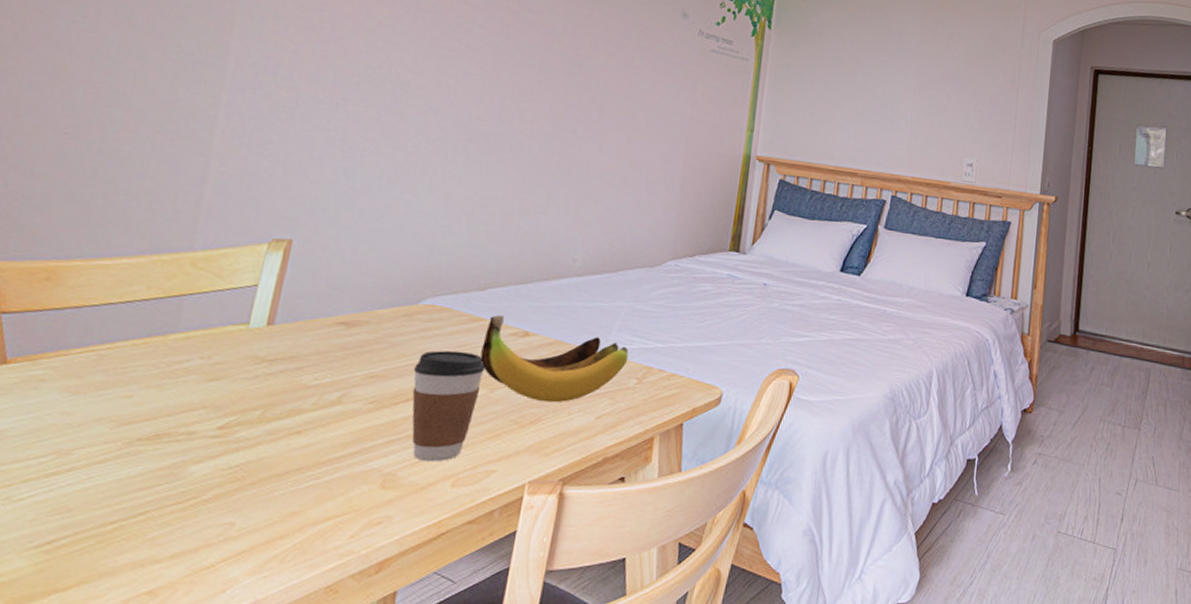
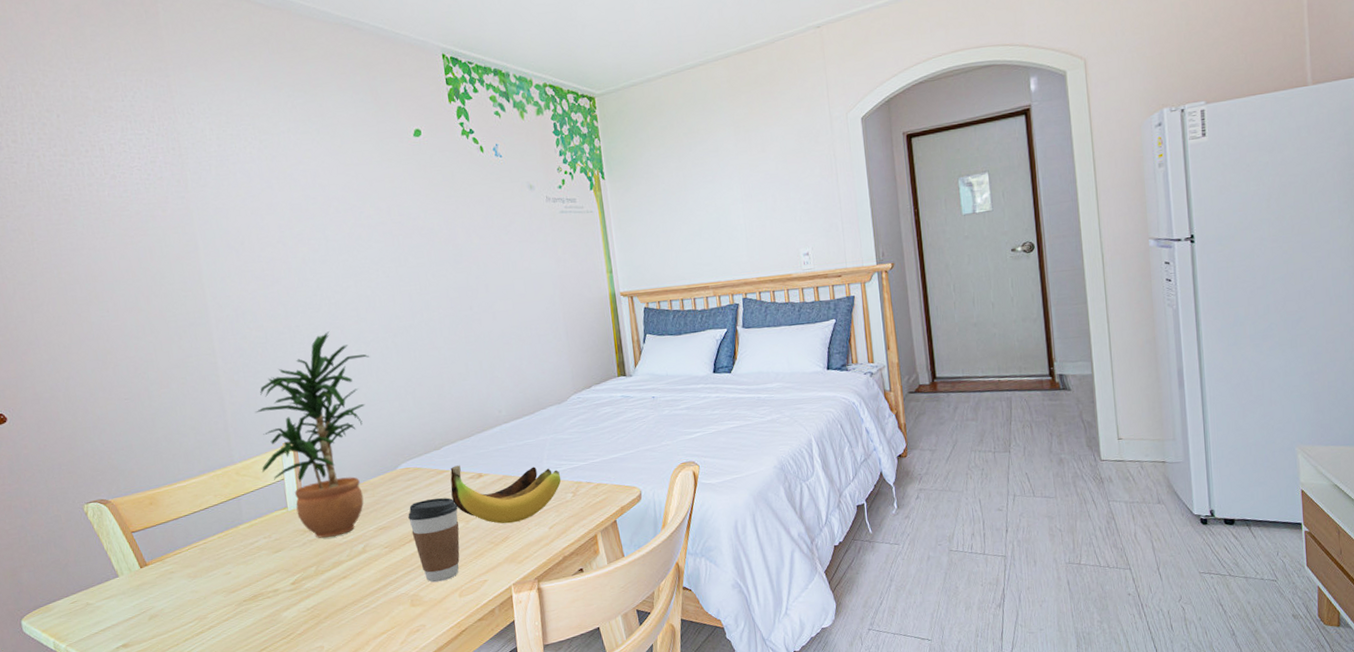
potted plant: none [230,114,427,375] -> present [255,331,369,538]

